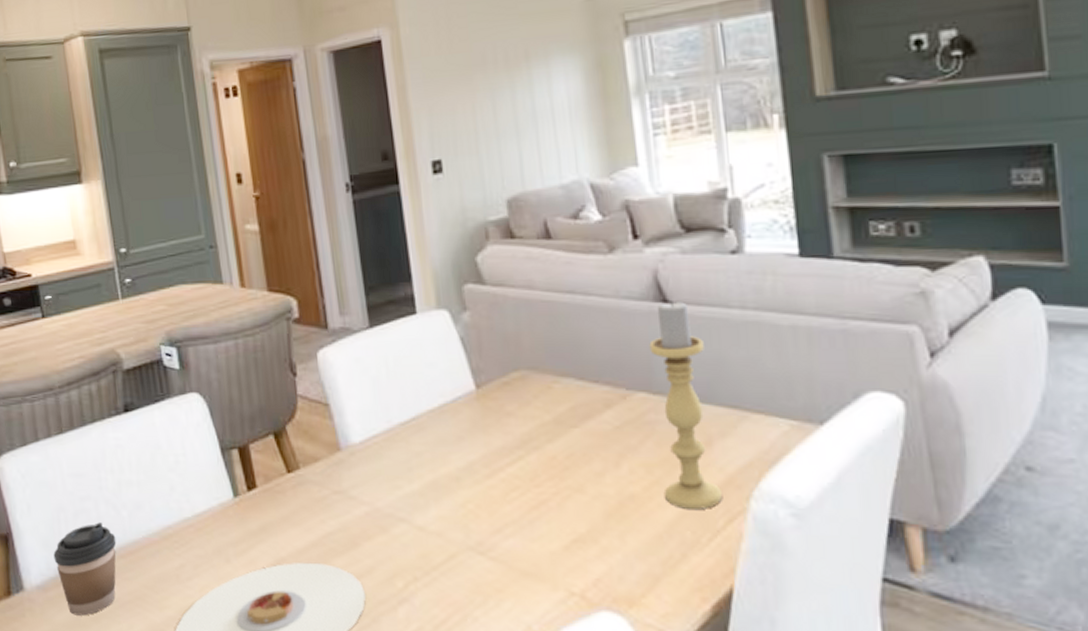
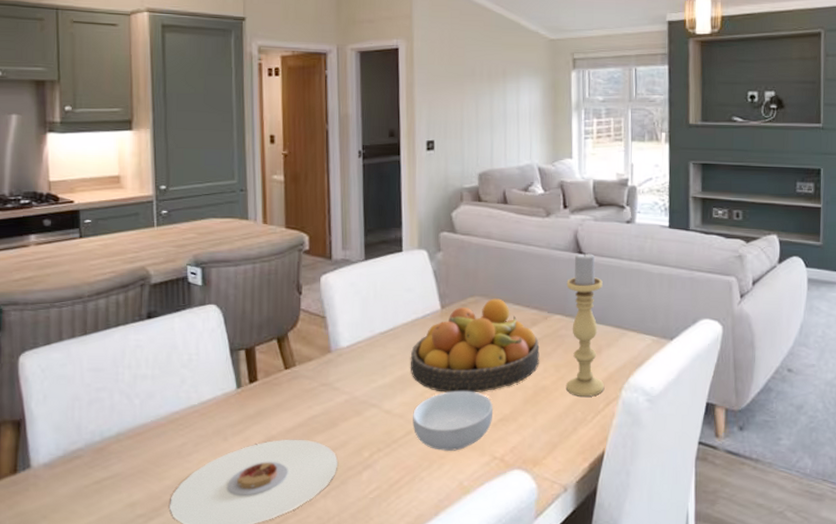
coffee cup: present [53,522,117,616] -> none [64,409,126,488]
fruit bowl: none [442,372,622,504] -> present [410,298,540,393]
cereal bowl: none [454,500,564,583] -> present [413,390,494,451]

